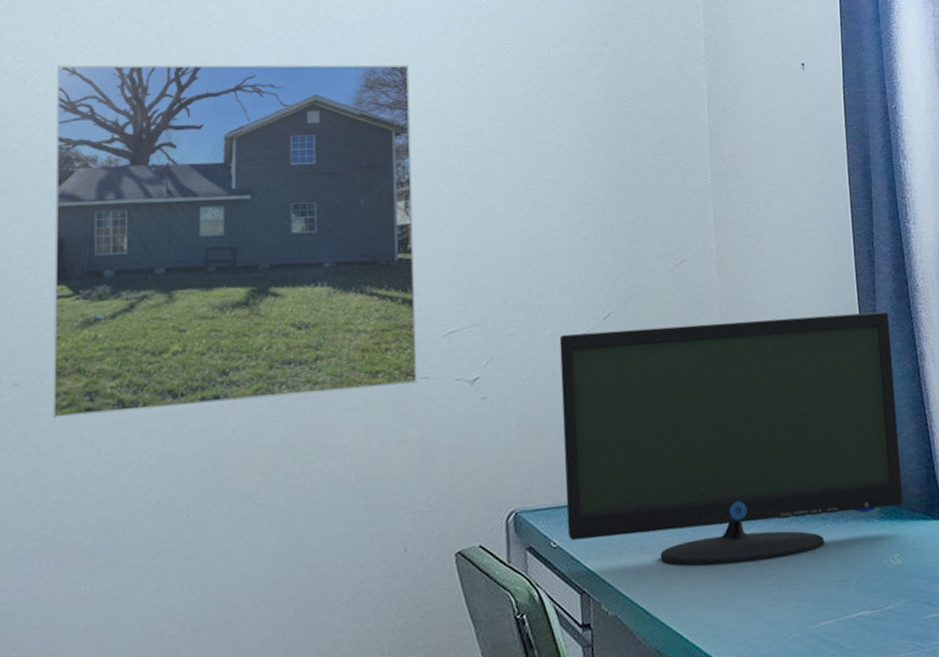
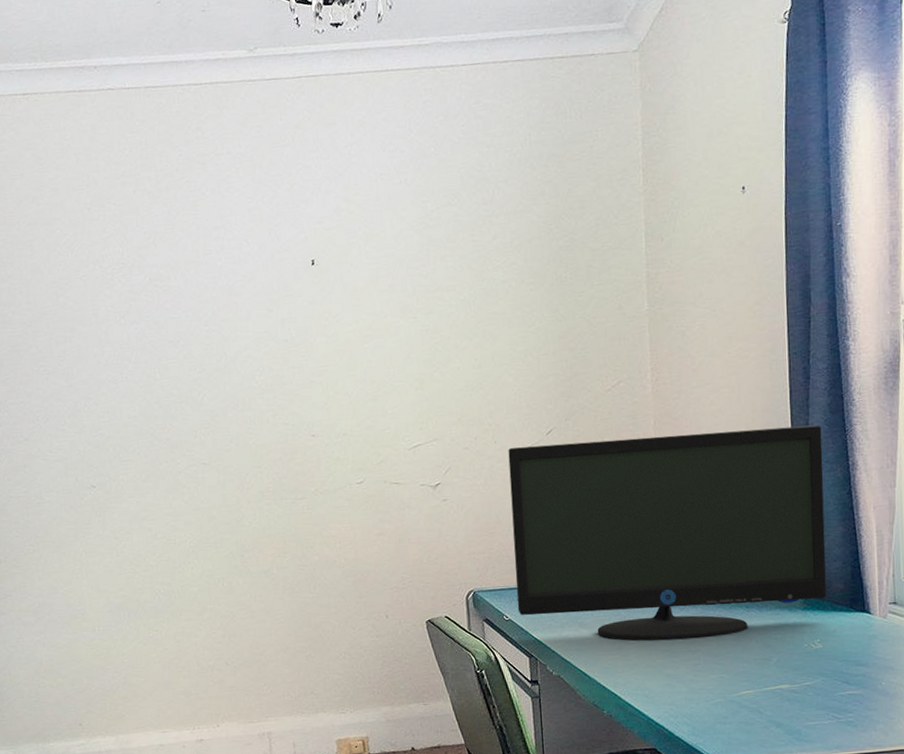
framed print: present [52,64,417,418] -> none [93,215,390,511]

